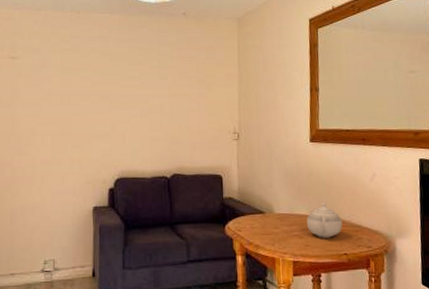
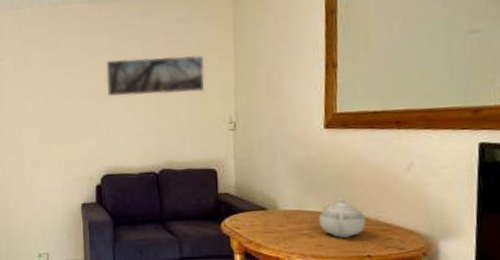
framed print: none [123,68,214,104] -> present [105,55,205,96]

